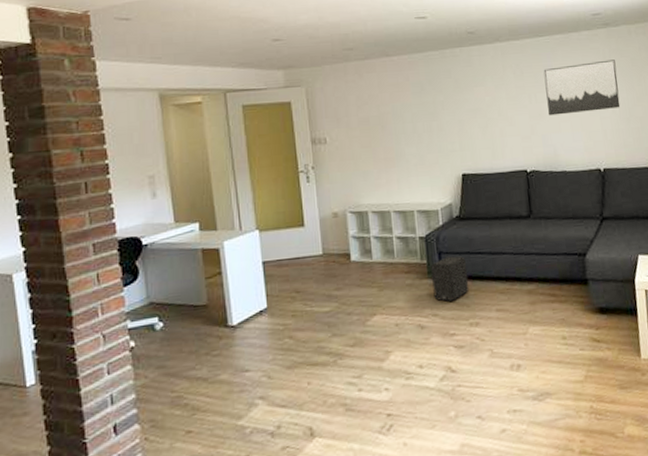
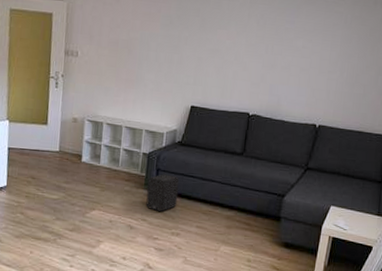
wall art: present [543,59,621,116] -> none [281,24,355,73]

